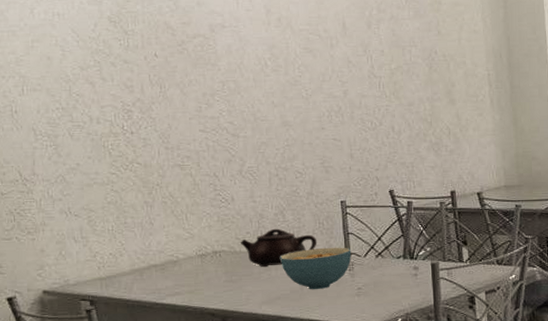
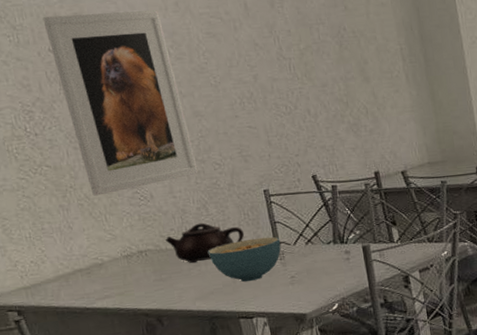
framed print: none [153,23,280,195] -> present [42,10,198,196]

